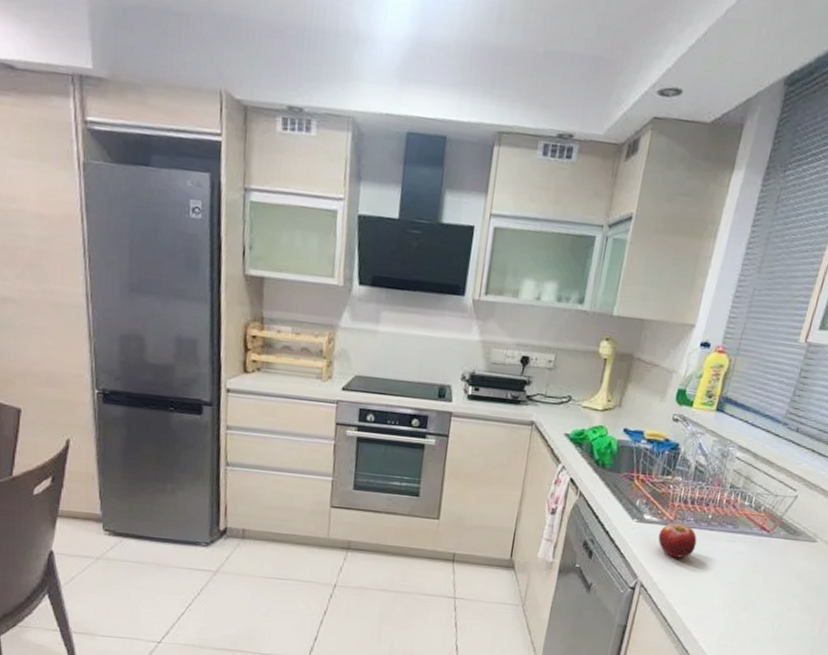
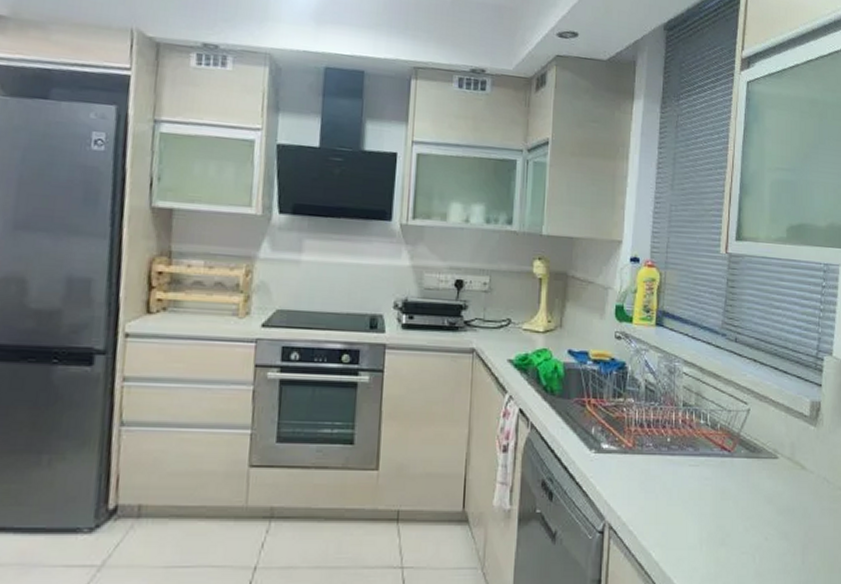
fruit: present [658,522,697,558] -> none [620,450,660,491]

